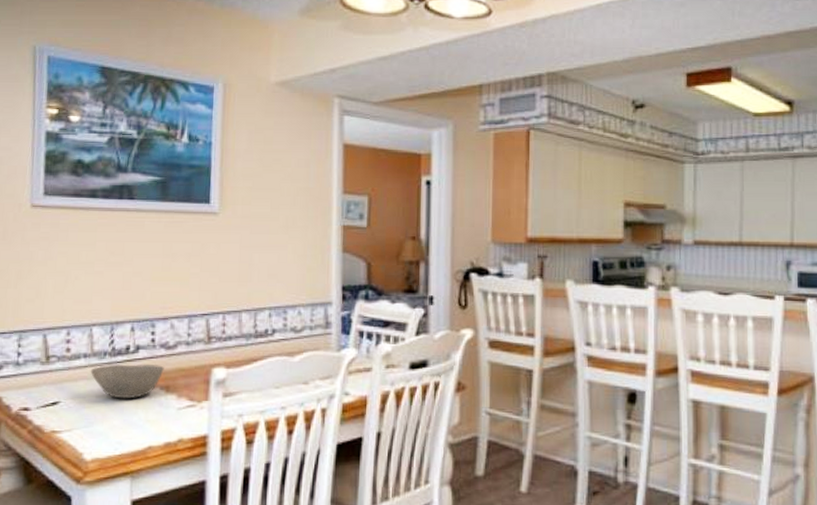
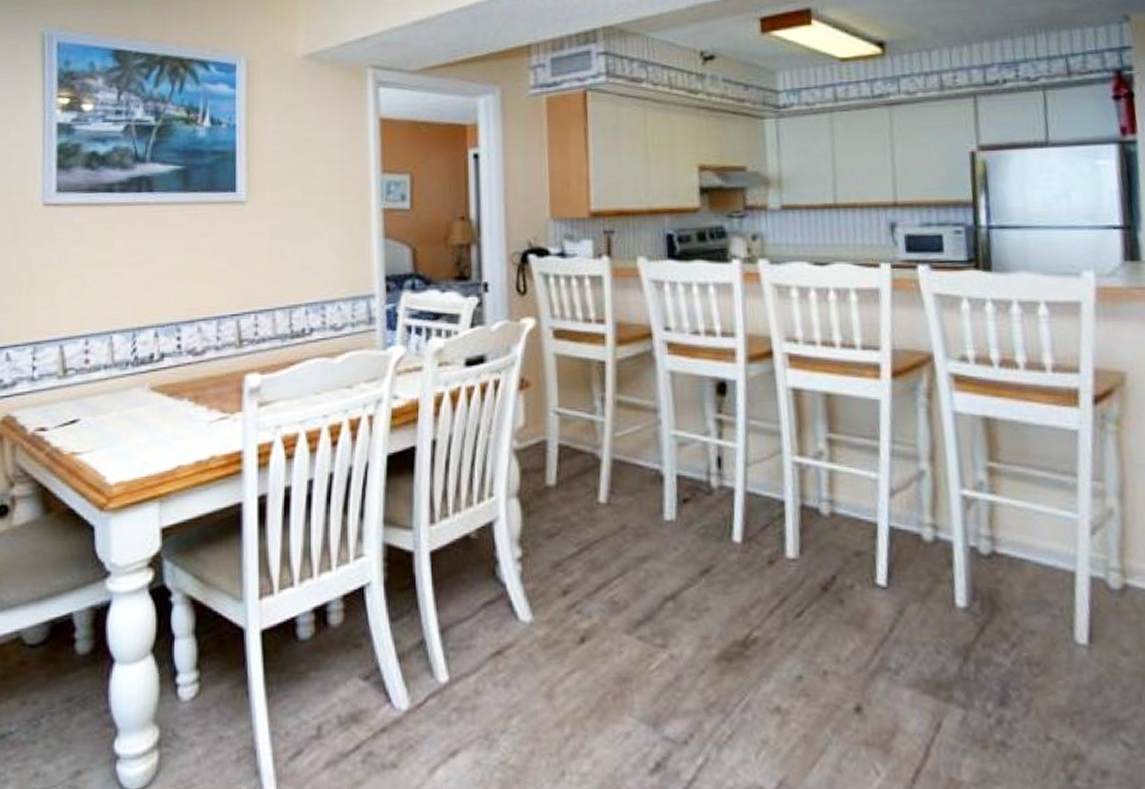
bowl: present [90,364,164,399] -> none [111,374,192,414]

